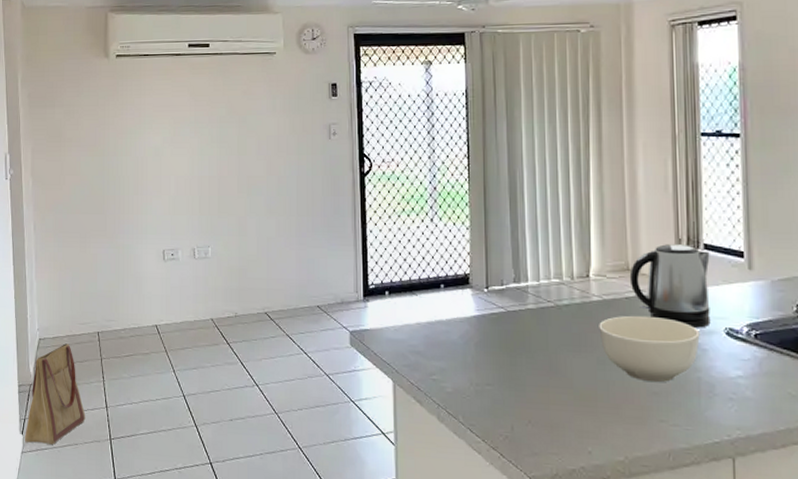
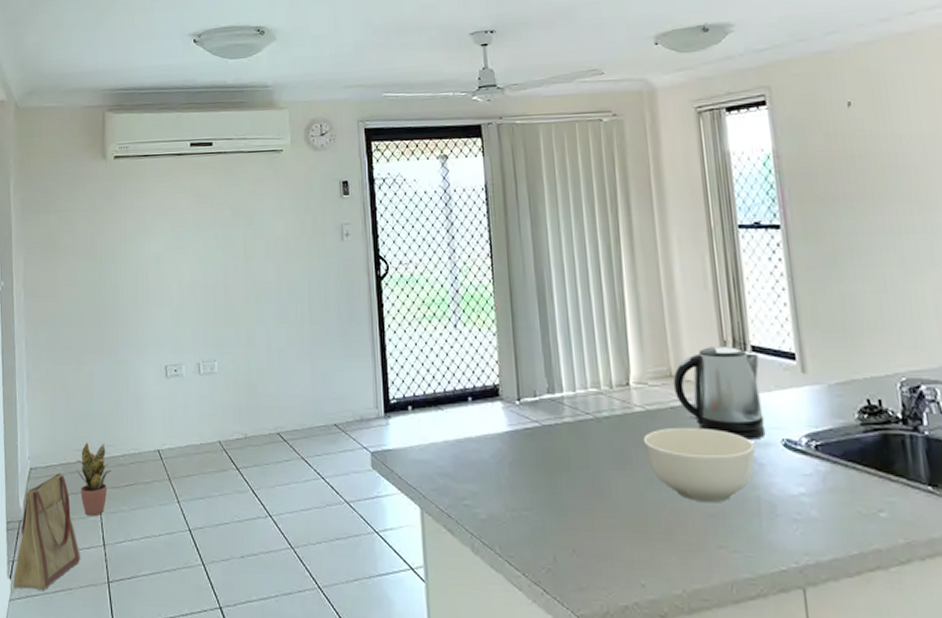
potted plant: none [81,317,116,382] -> present [76,442,114,517]

